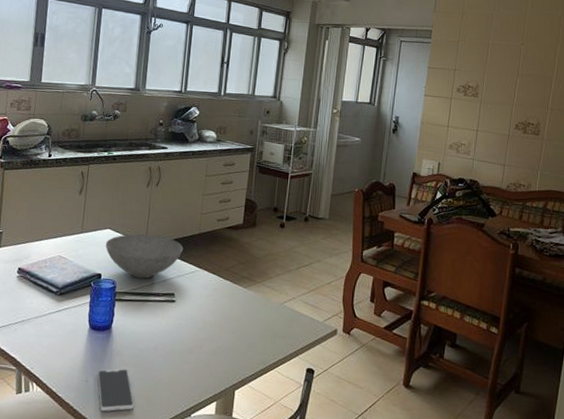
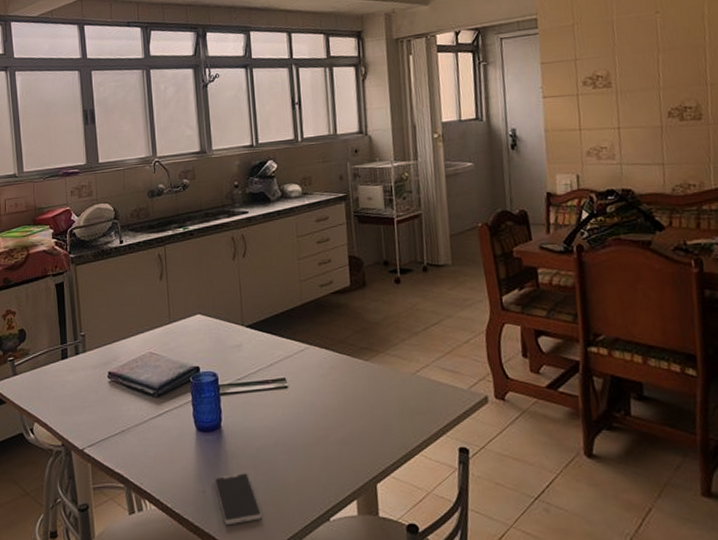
bowl: present [105,234,184,279] -> none [198,313,287,366]

